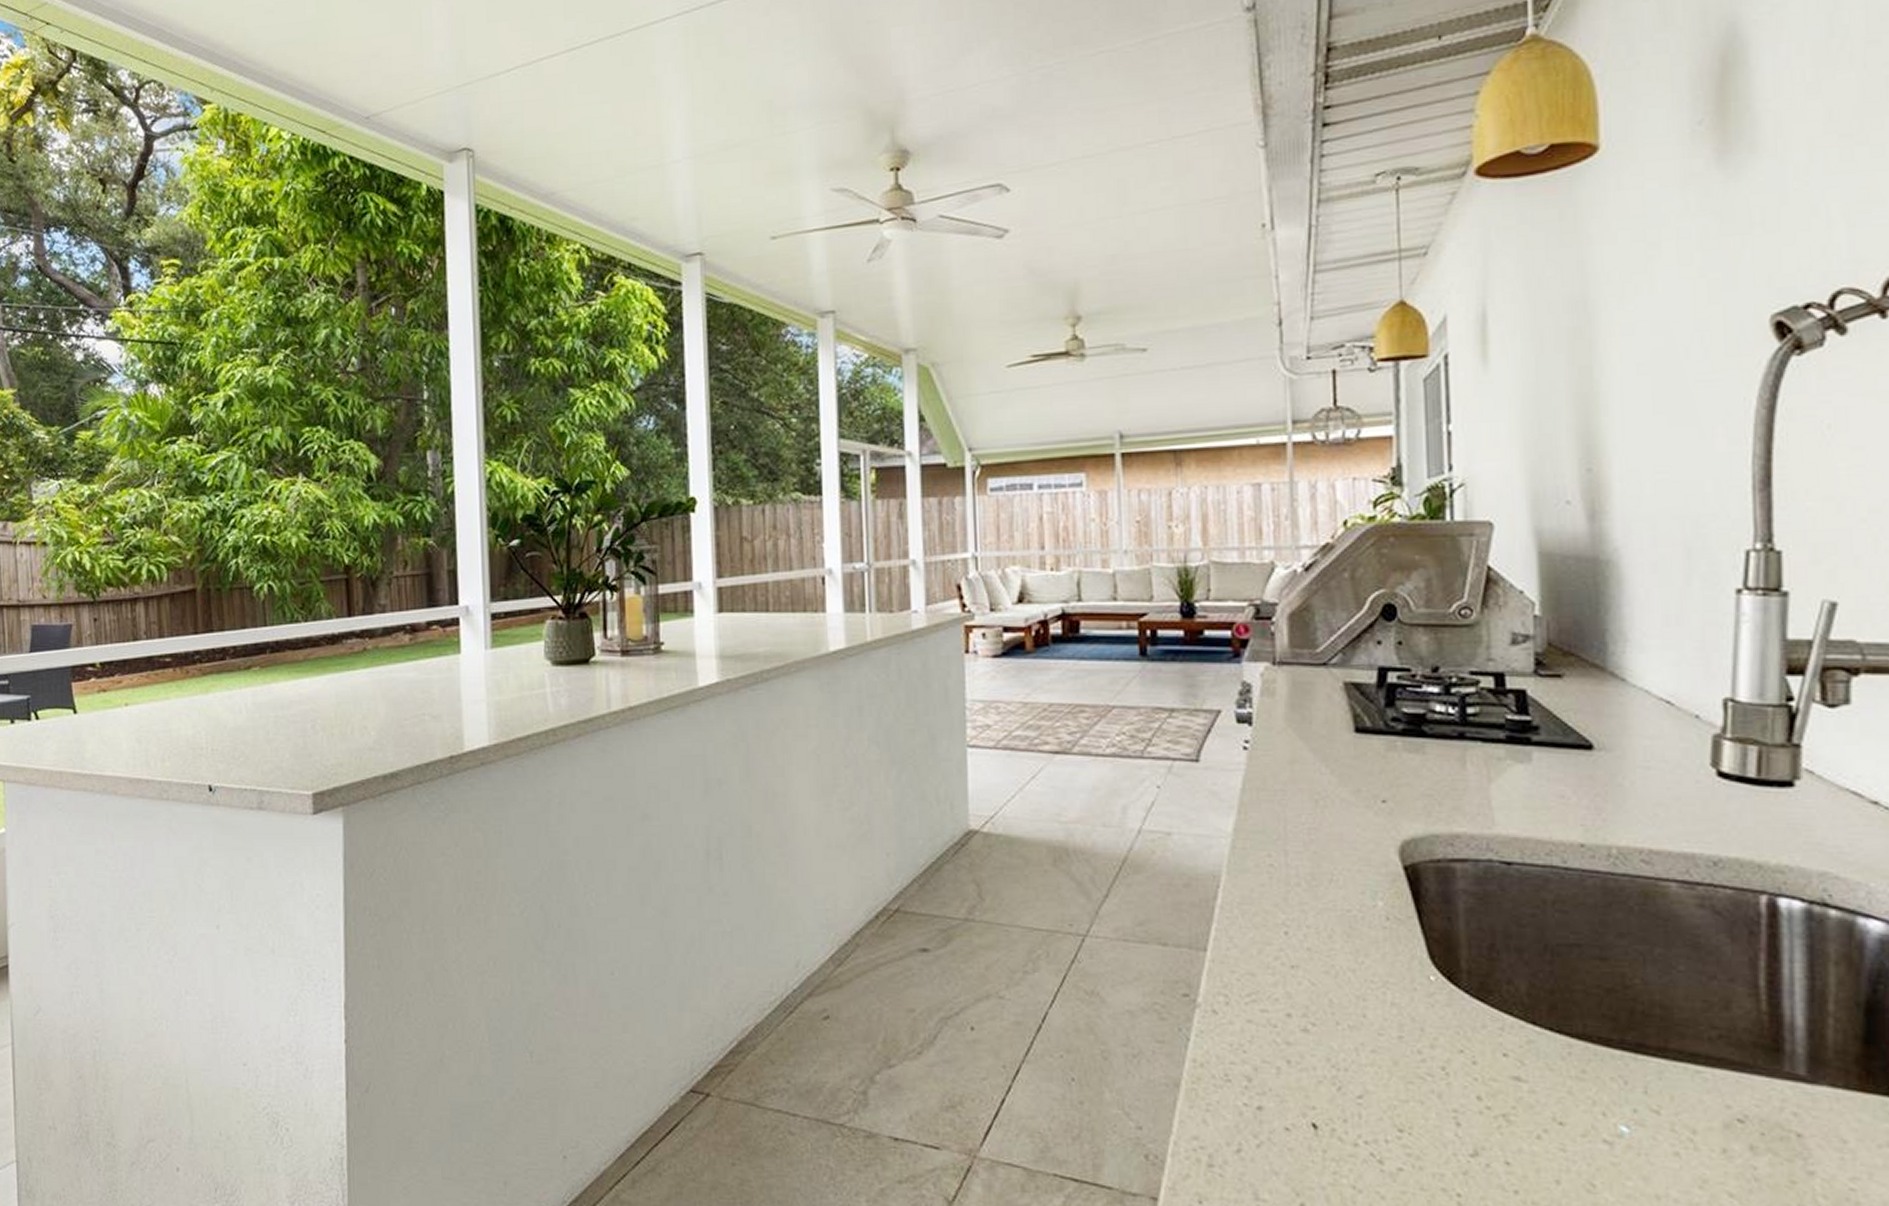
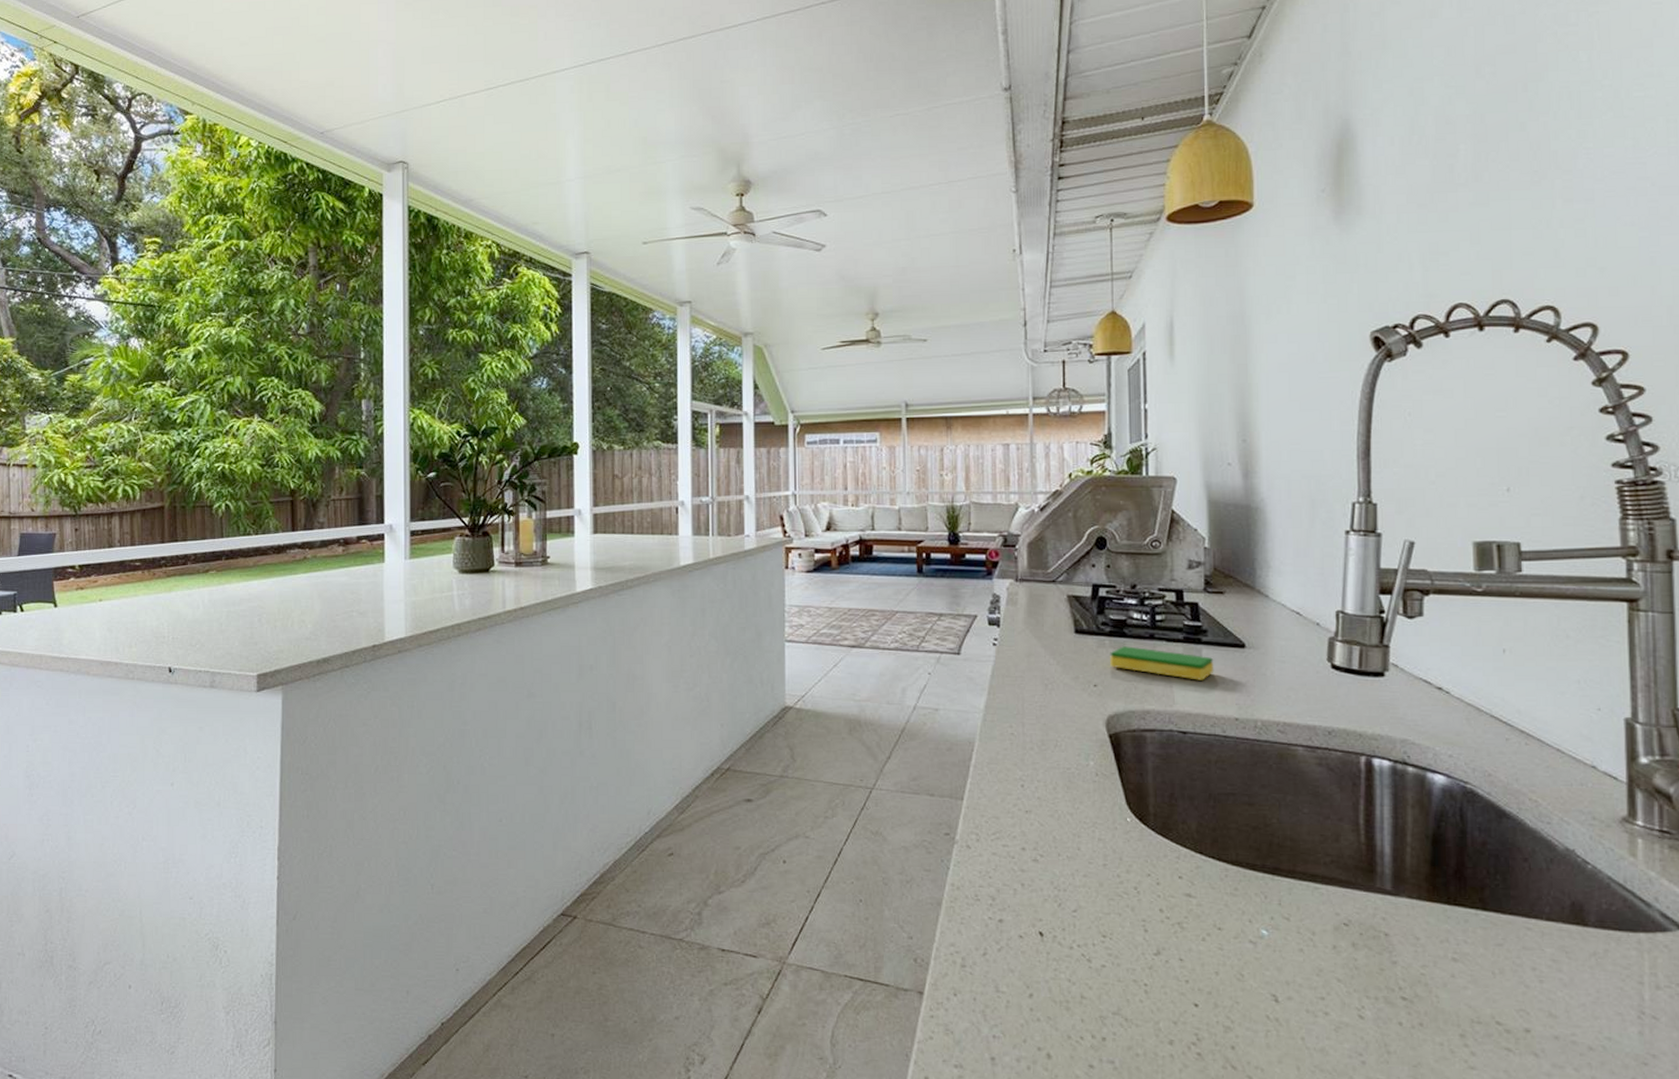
dish sponge: none [1404,749,1550,794] -> present [1110,646,1214,680]

